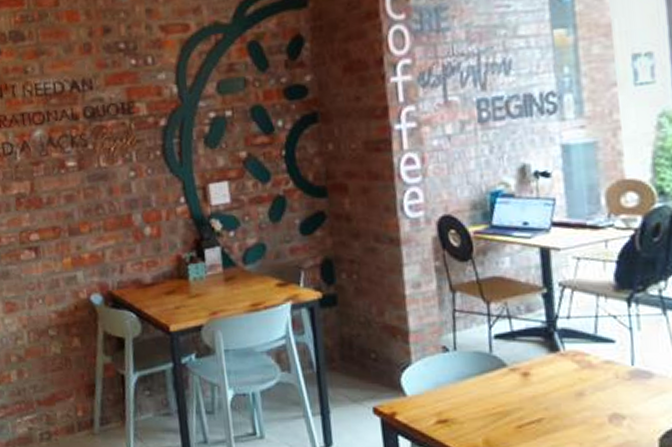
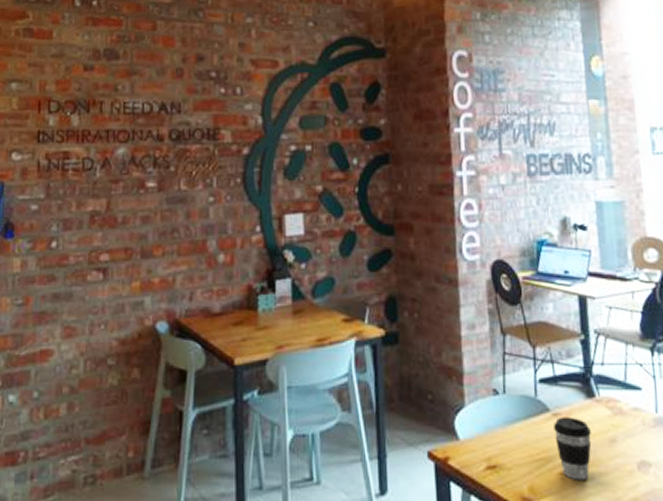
coffee cup: none [510,371,555,433] -> present [552,417,592,480]

